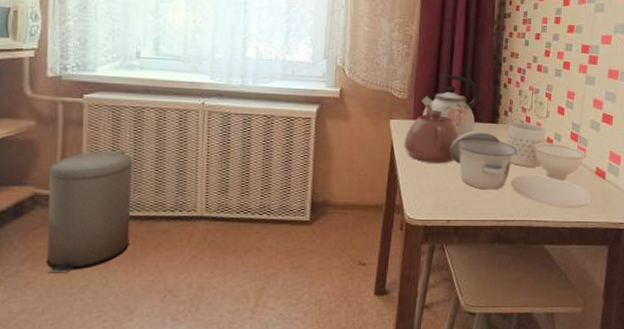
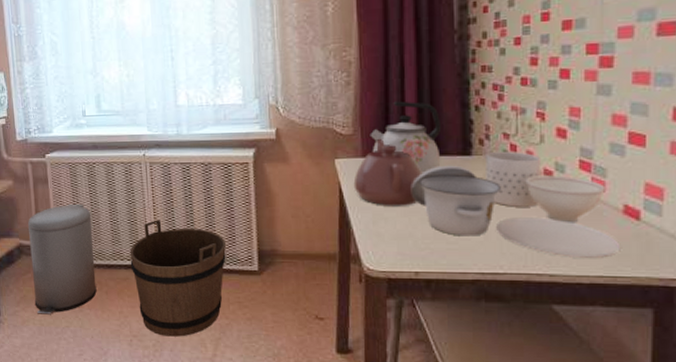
bucket: none [173,170,280,290] -> present [129,220,226,337]

